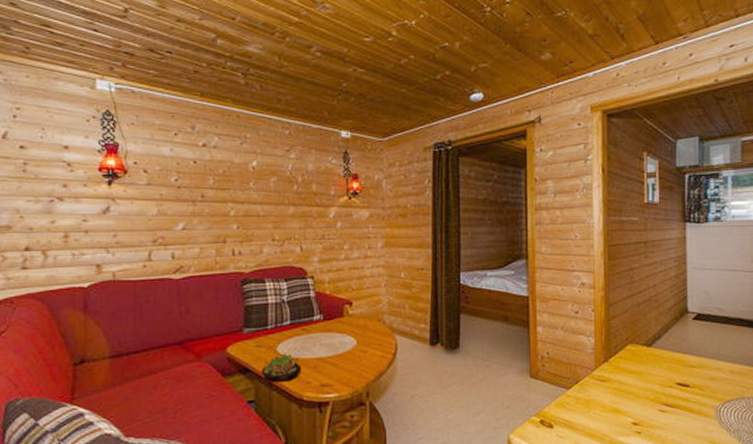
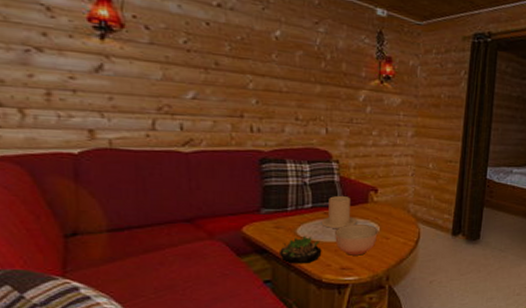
candle: none [300,310,334,345] -> present [321,195,357,229]
bowl: none [312,338,355,372] -> present [334,223,378,256]

